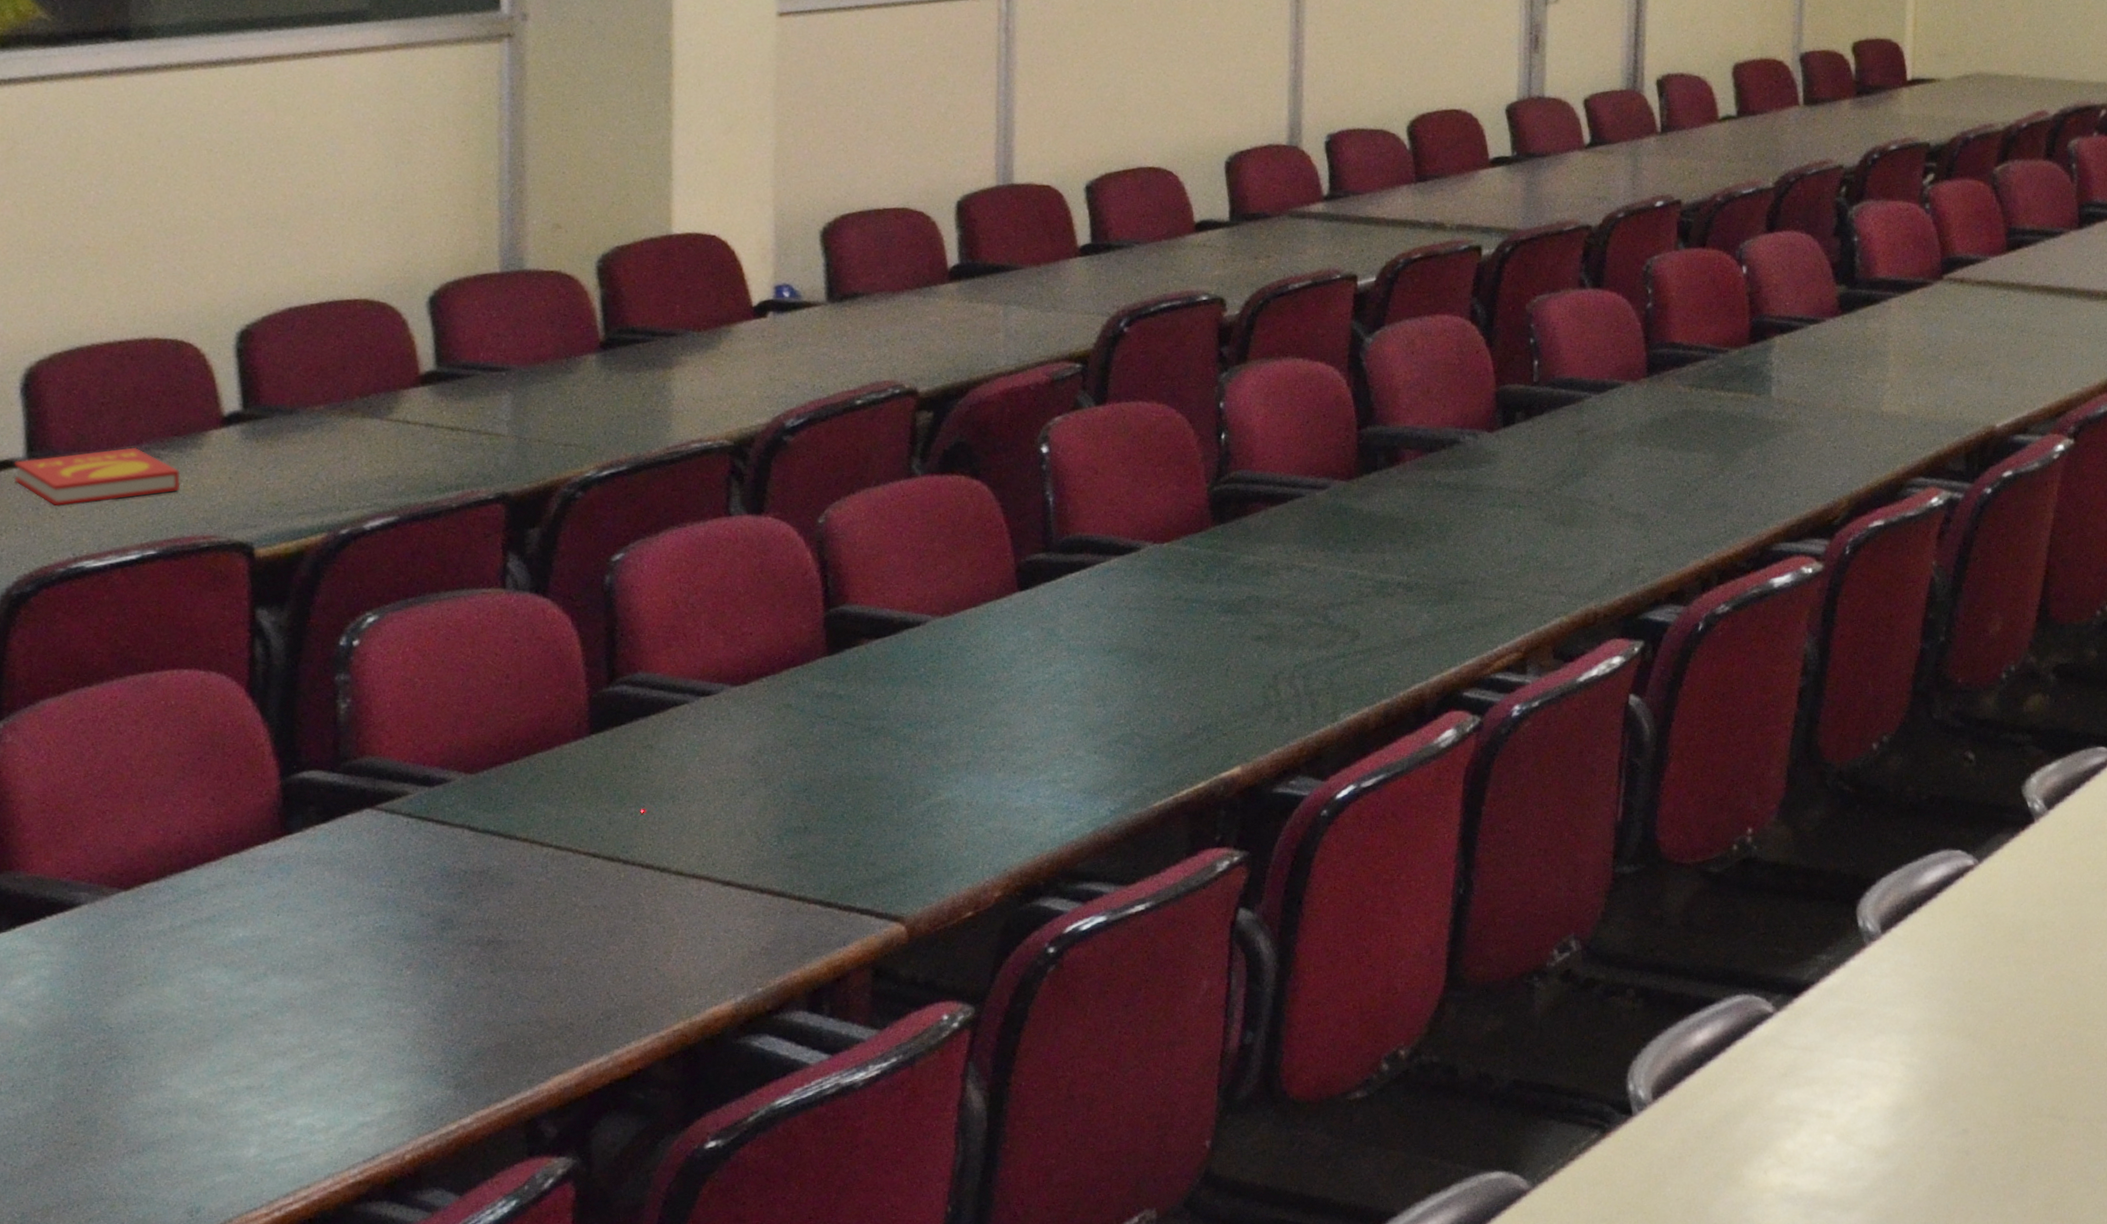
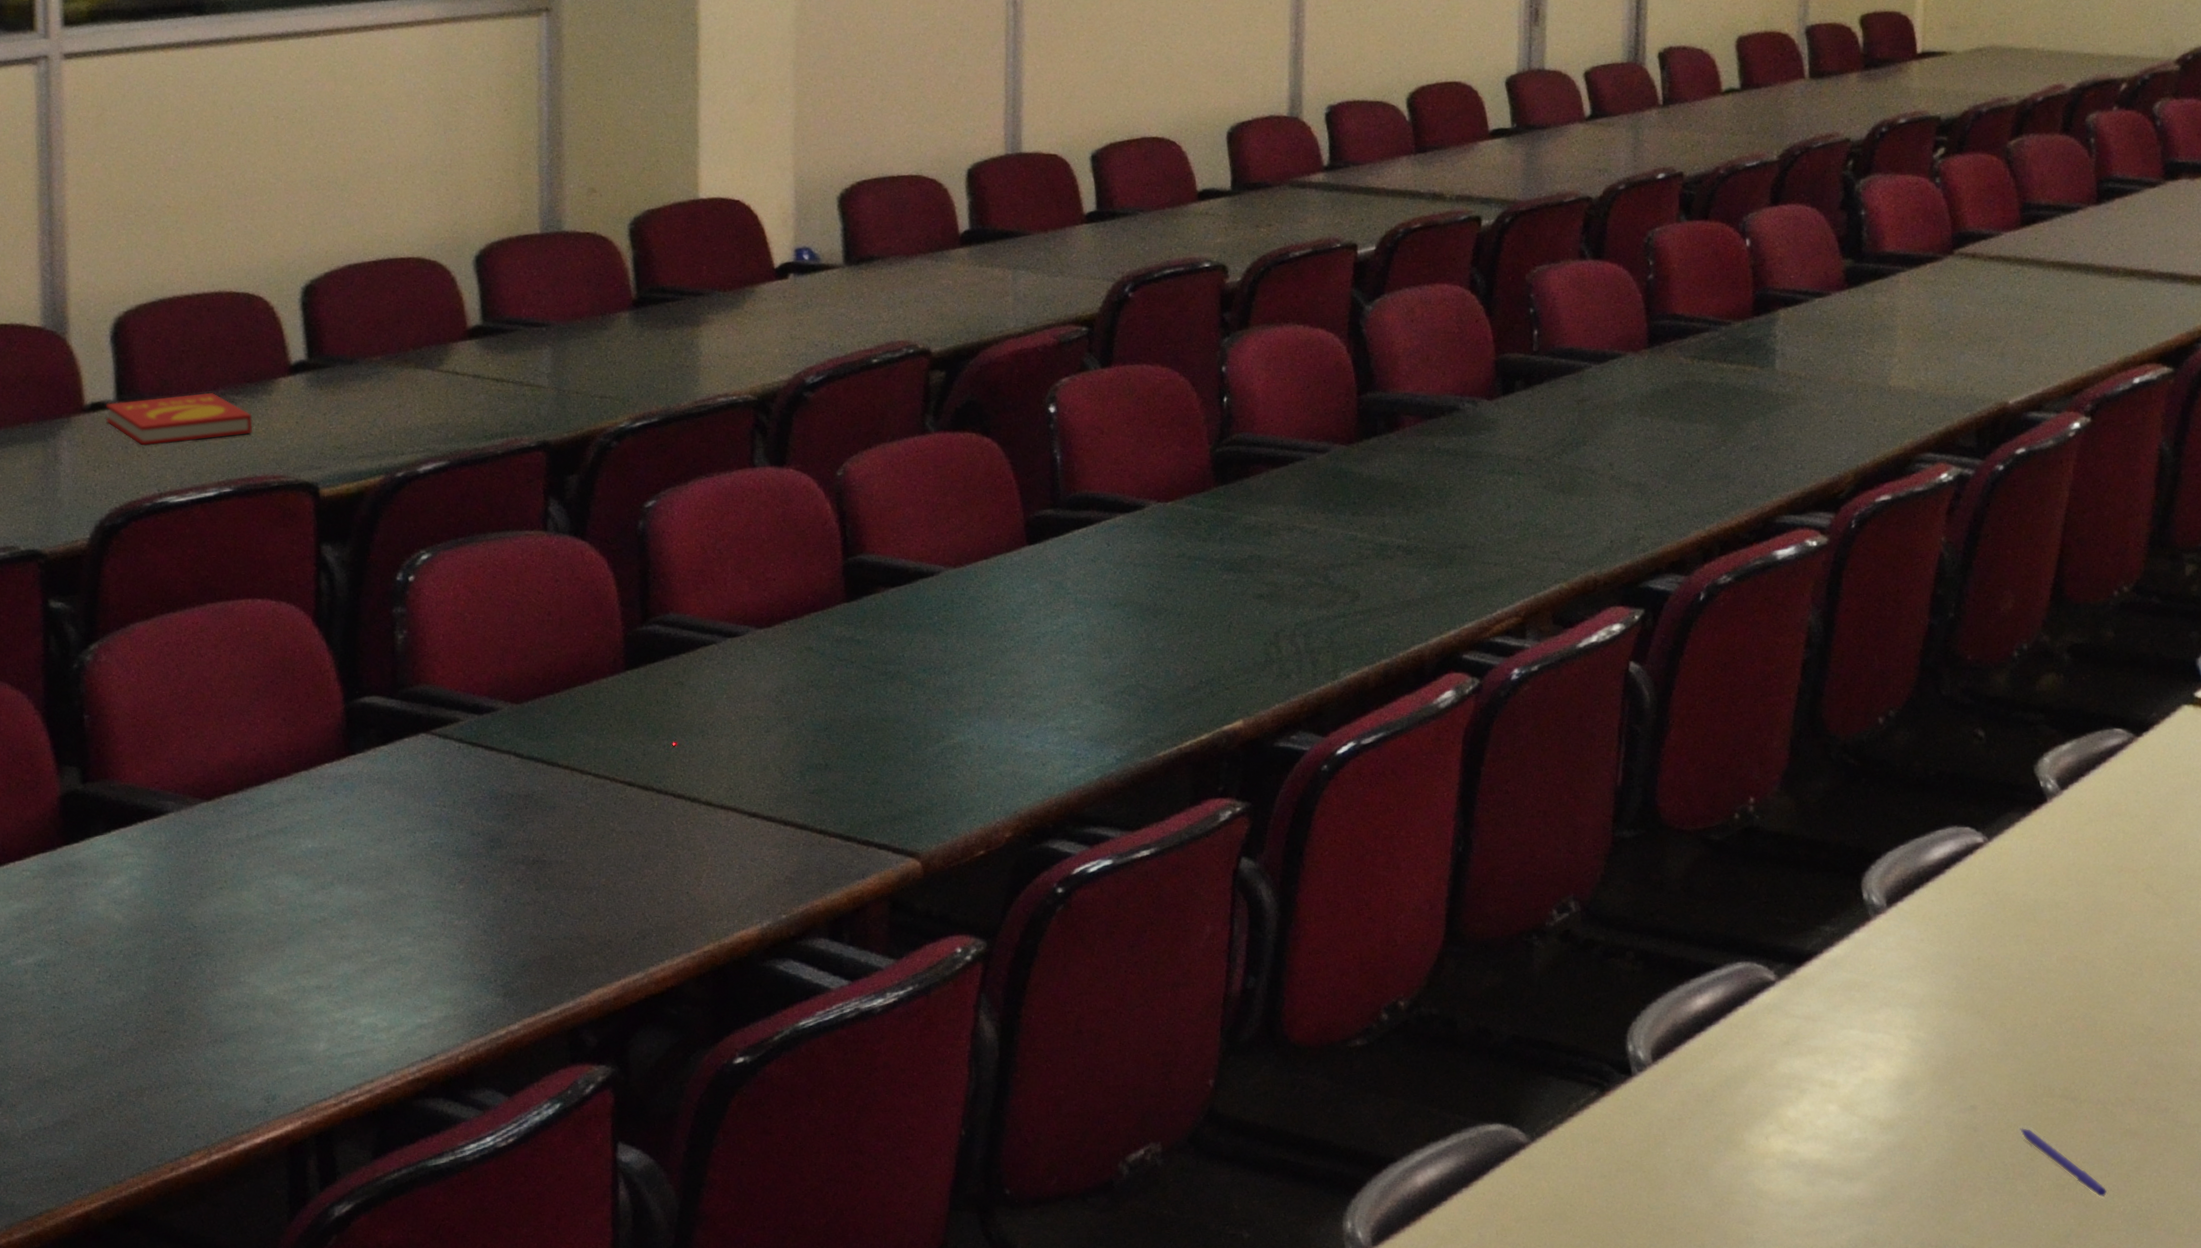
pen: none [2010,1149,2093,1214] -> present [2020,1128,2107,1197]

